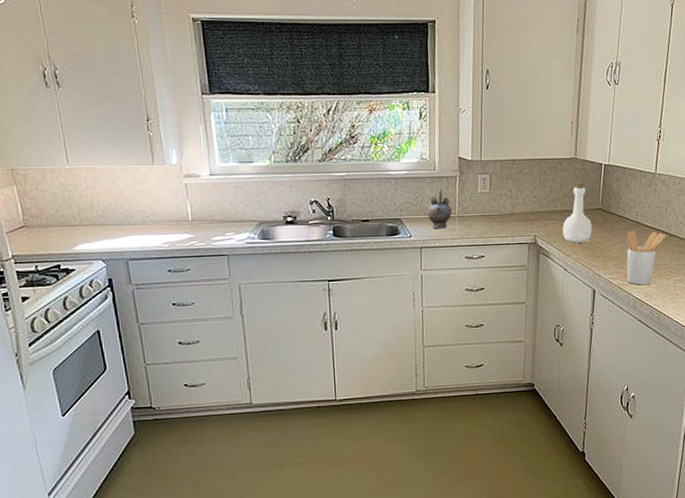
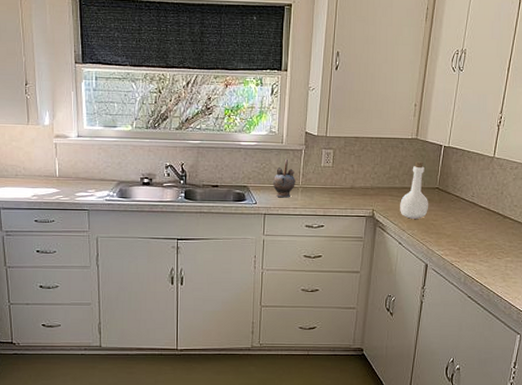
utensil holder: present [626,231,666,285] -> none [459,211,501,263]

